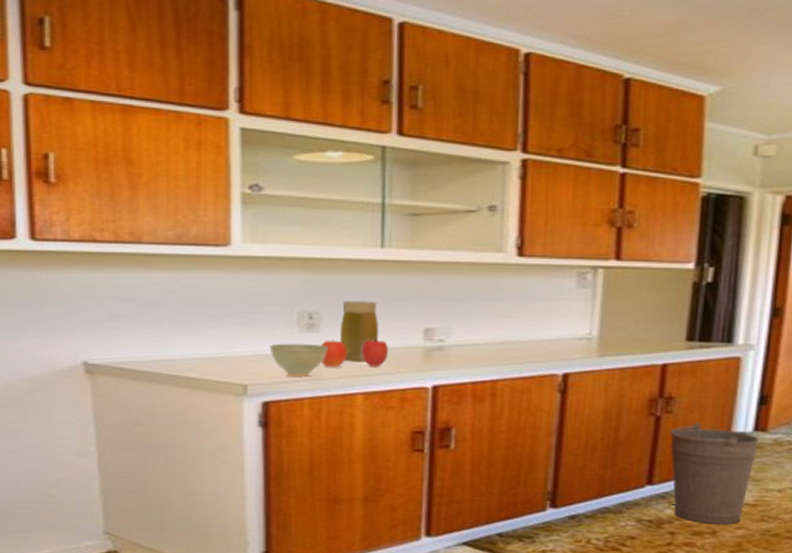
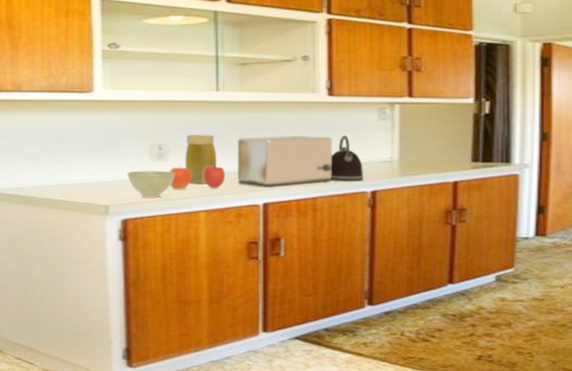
toaster: none [402,304,520,368] -> present [236,135,333,189]
kettle: none [513,304,556,362] -> present [329,134,364,182]
bucket: present [670,422,760,525] -> none [464,230,541,317]

